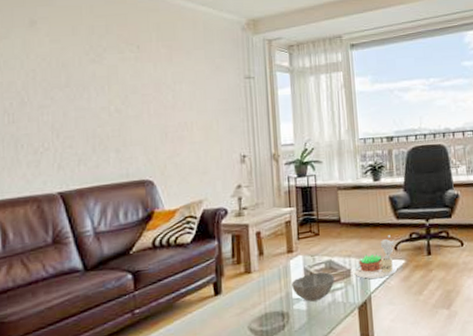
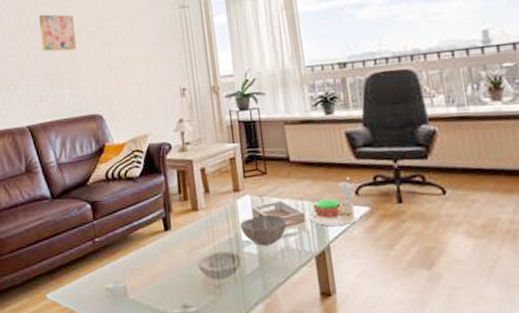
wall art: none [83,72,128,114] -> present [38,14,77,52]

